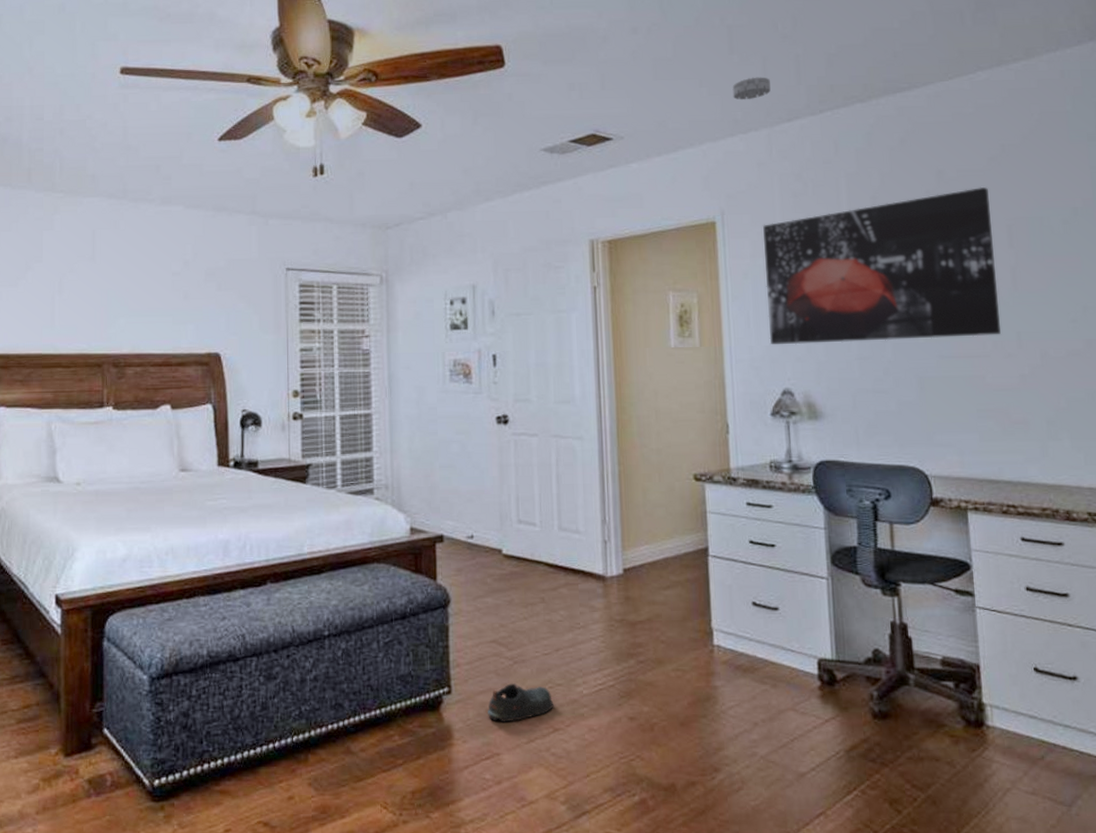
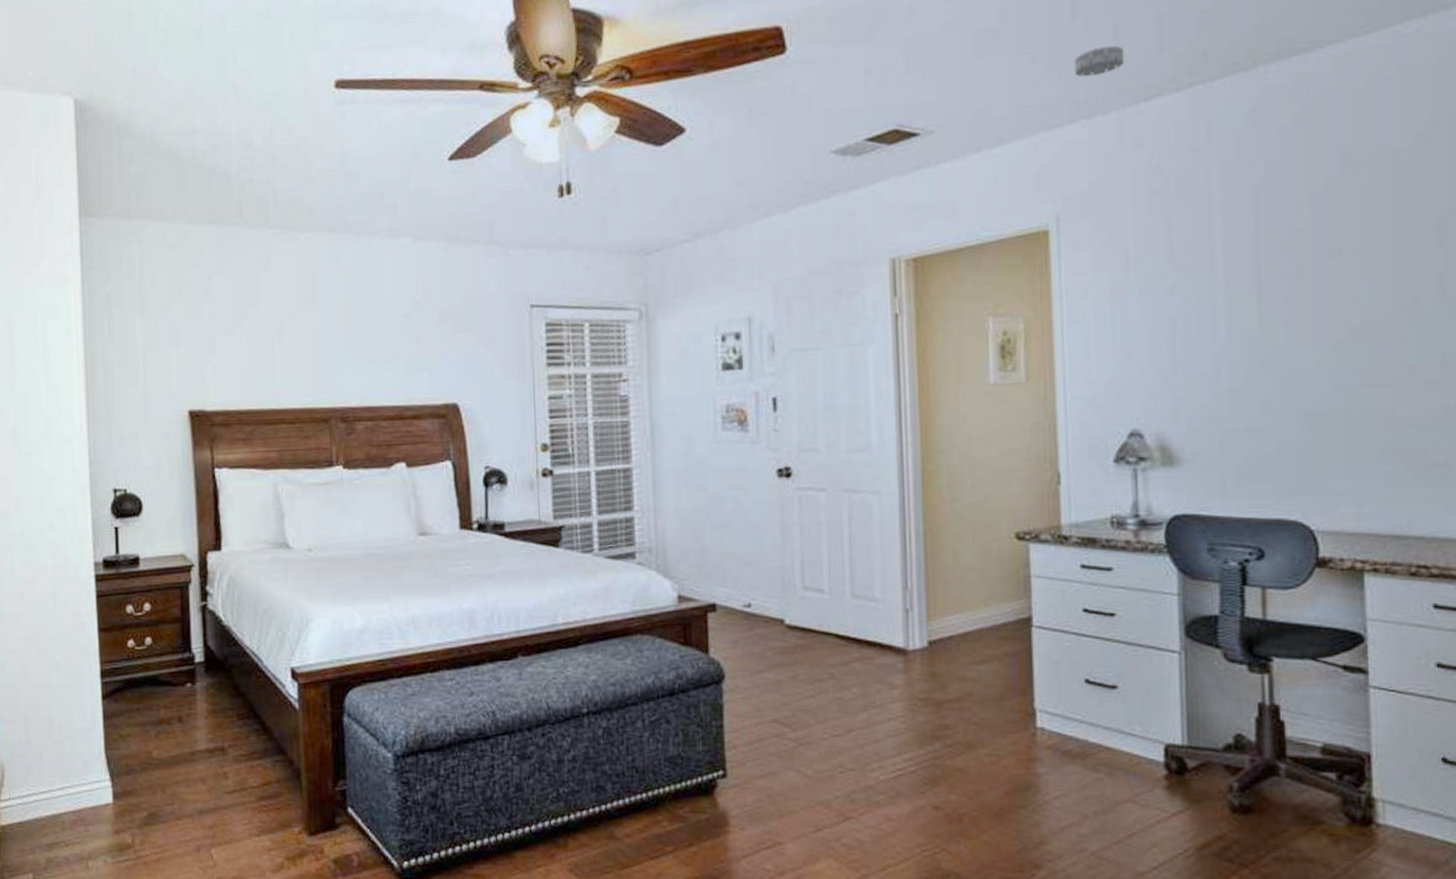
shoe: present [488,683,554,722] -> none [768,767,845,809]
wall art: present [763,186,1001,345] -> none [1110,171,1419,378]

